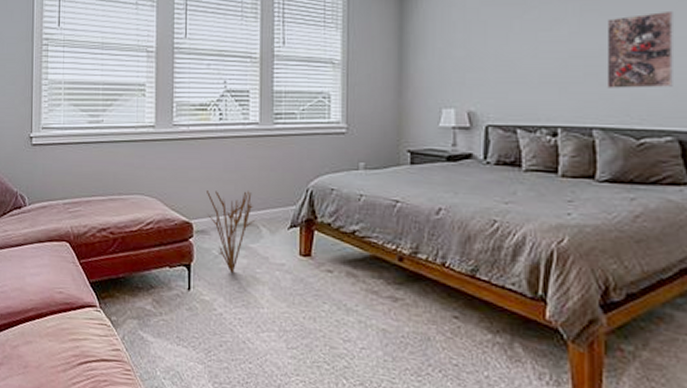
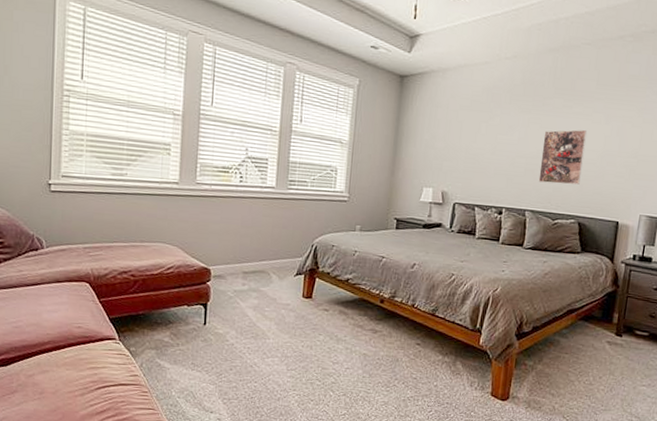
decorative plant: present [207,190,257,273] -> none [225,242,269,311]

